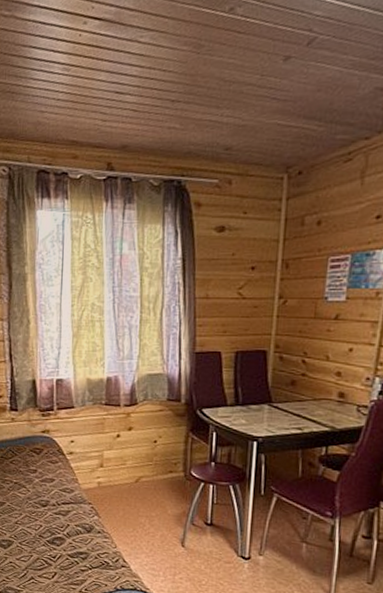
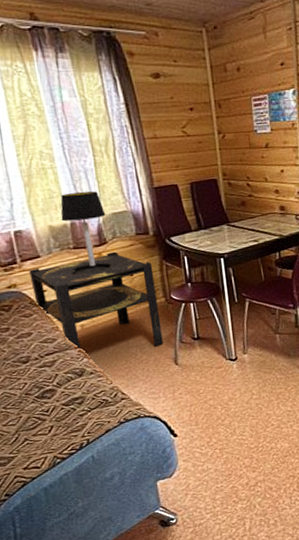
side table: none [62,414,178,522] -> present [29,251,164,349]
table lamp: none [99,348,142,426] -> present [60,191,106,267]

